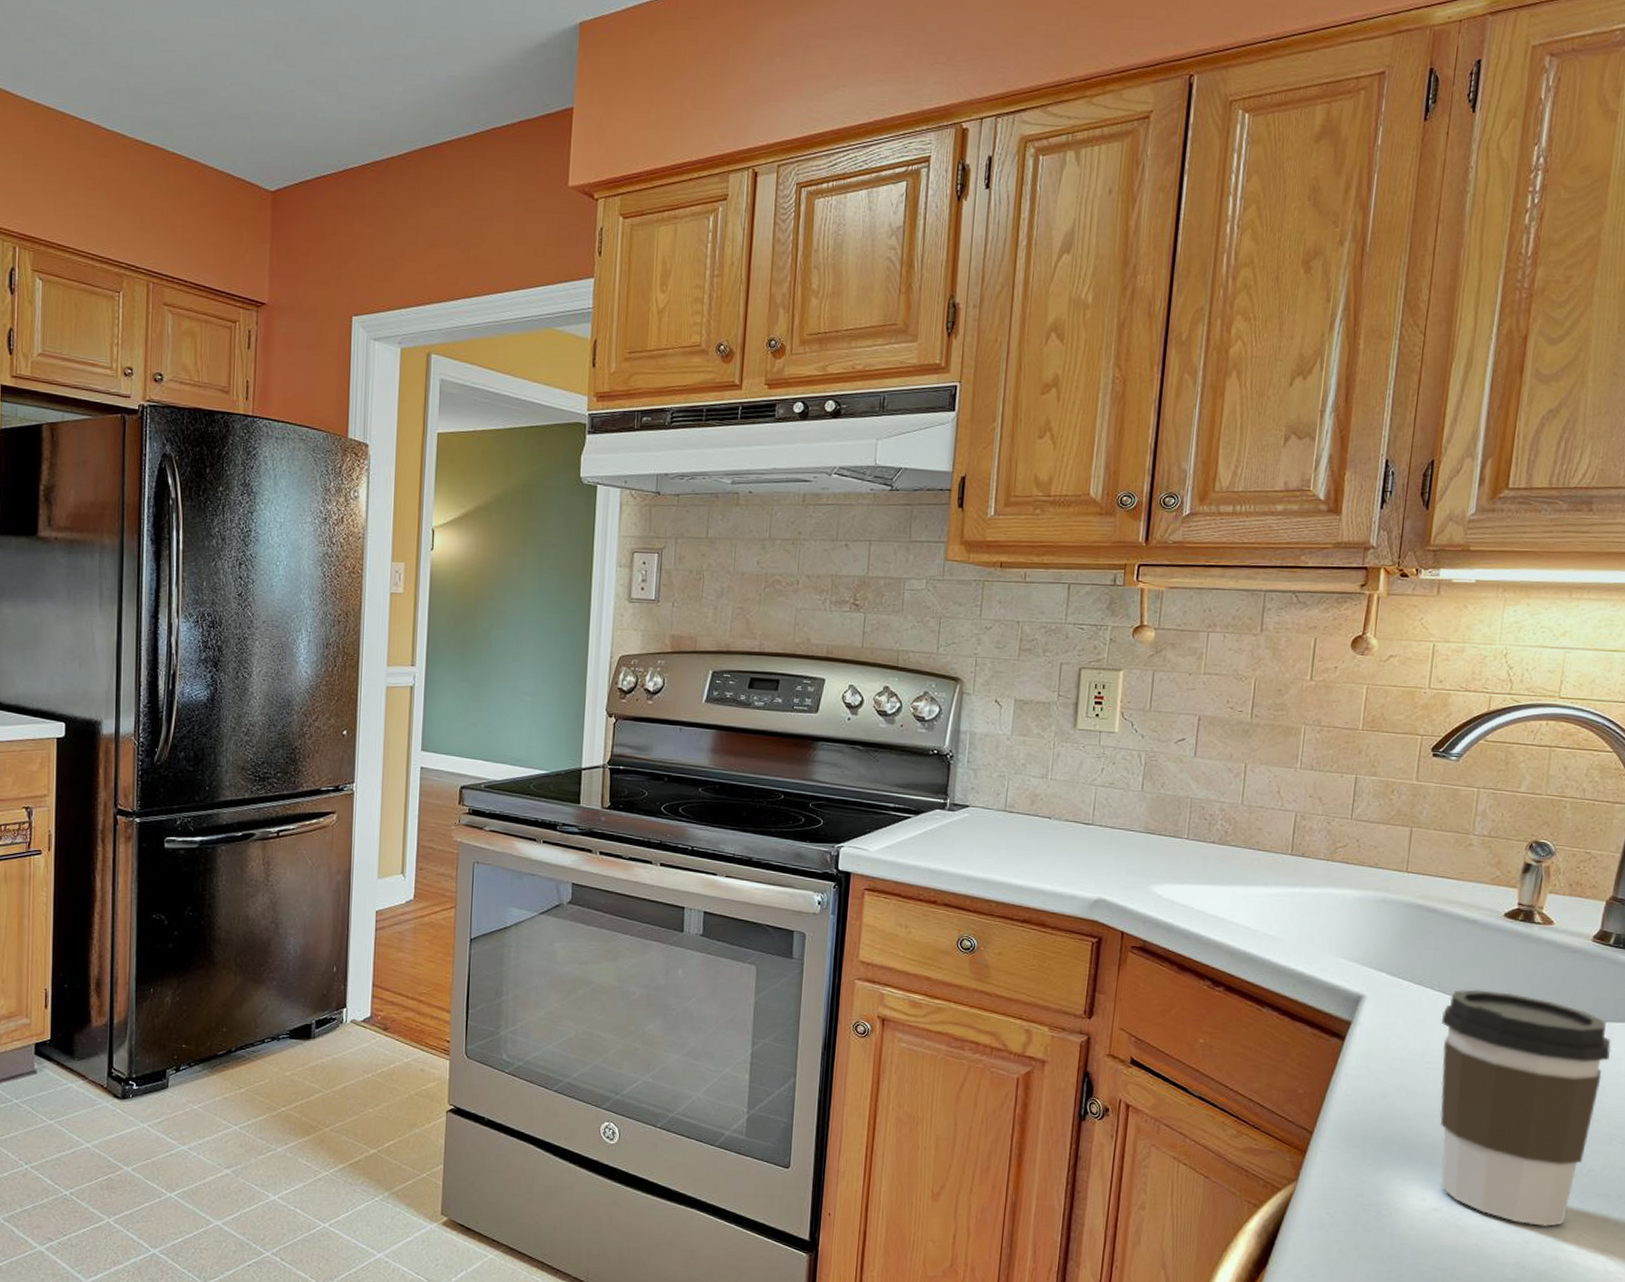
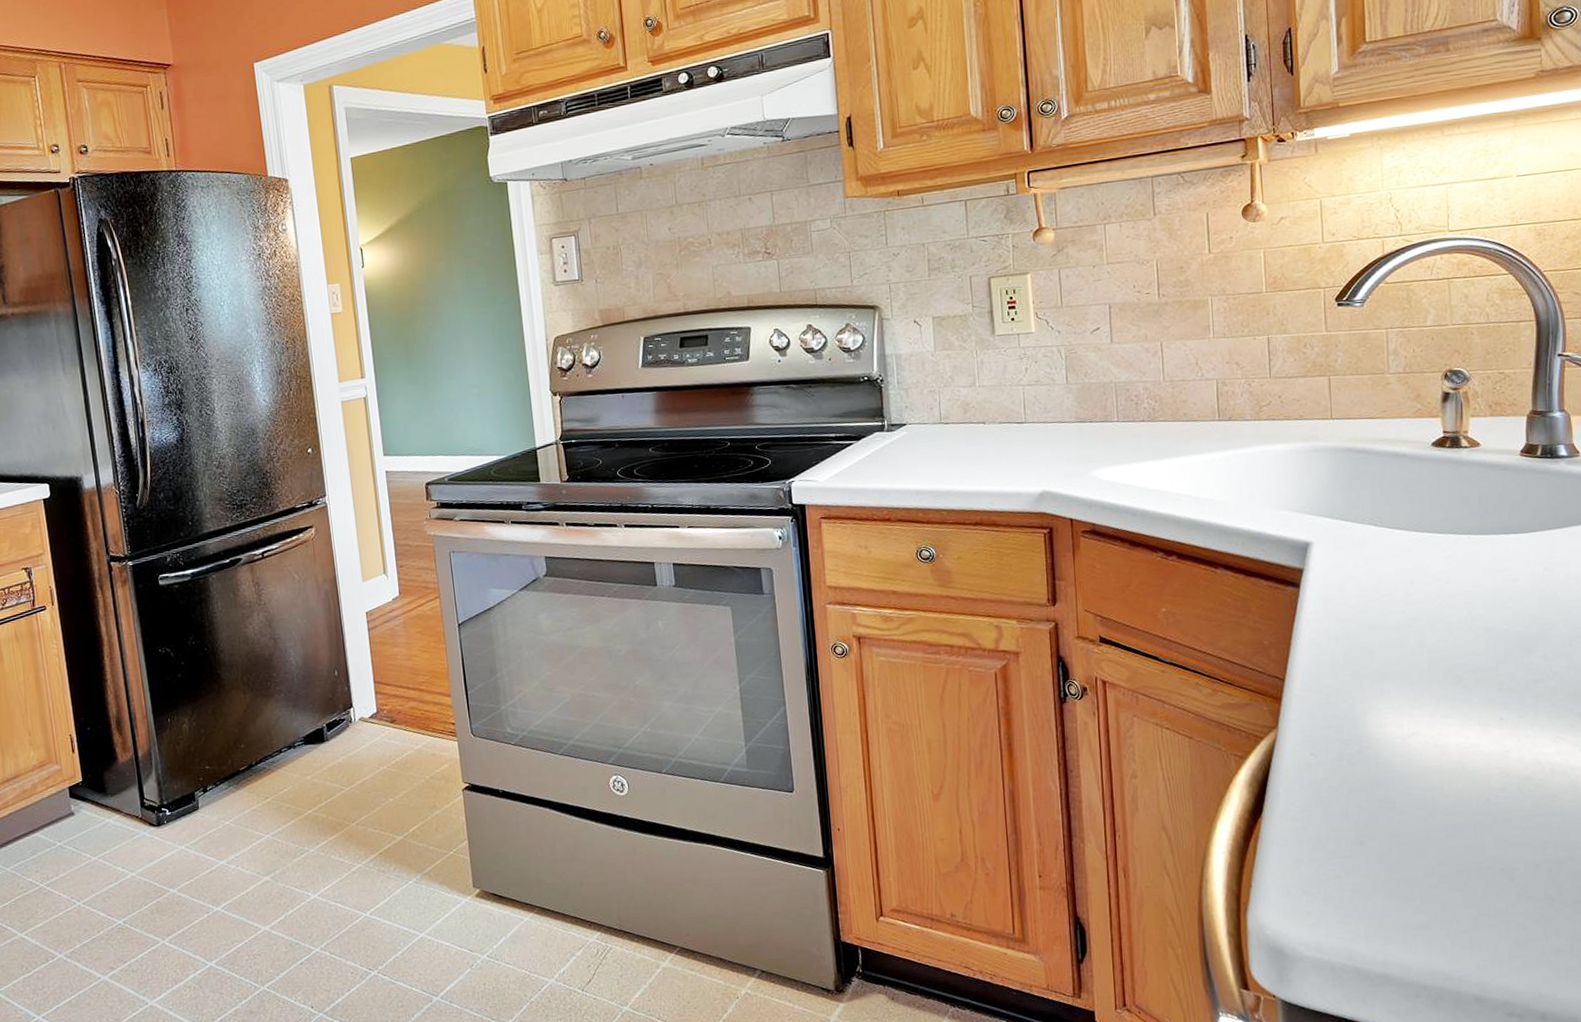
coffee cup: present [1440,989,1611,1227] -> none [1389,517,1556,735]

